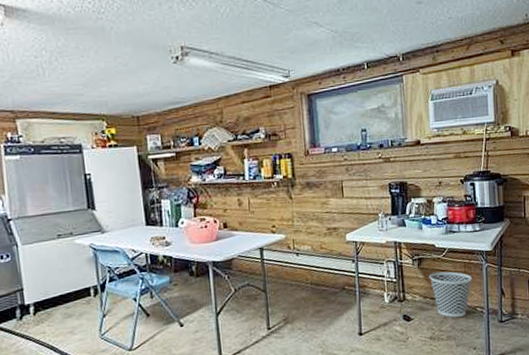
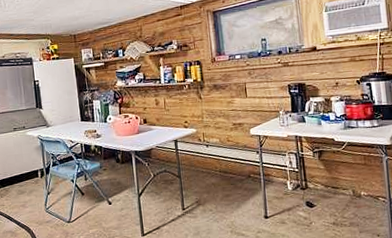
wastebasket: present [429,271,472,318] -> none [329,163,372,206]

